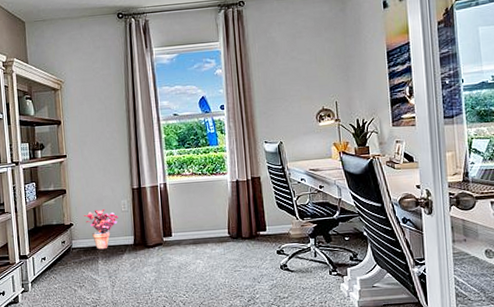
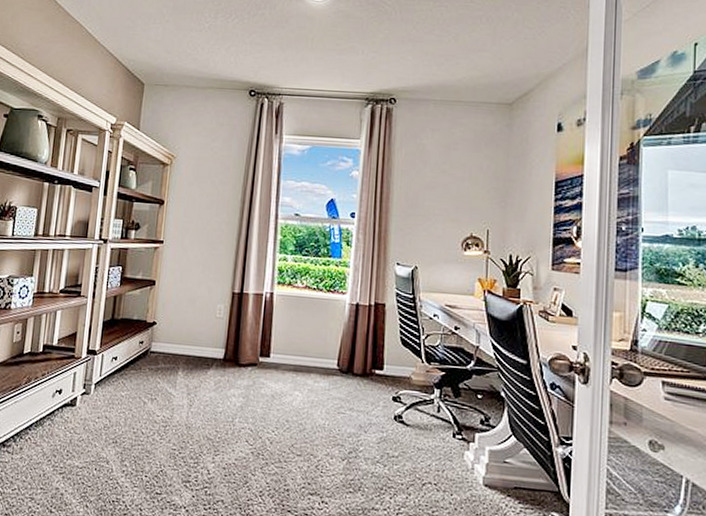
potted plant: present [83,208,118,250] -> none [170,310,211,360]

